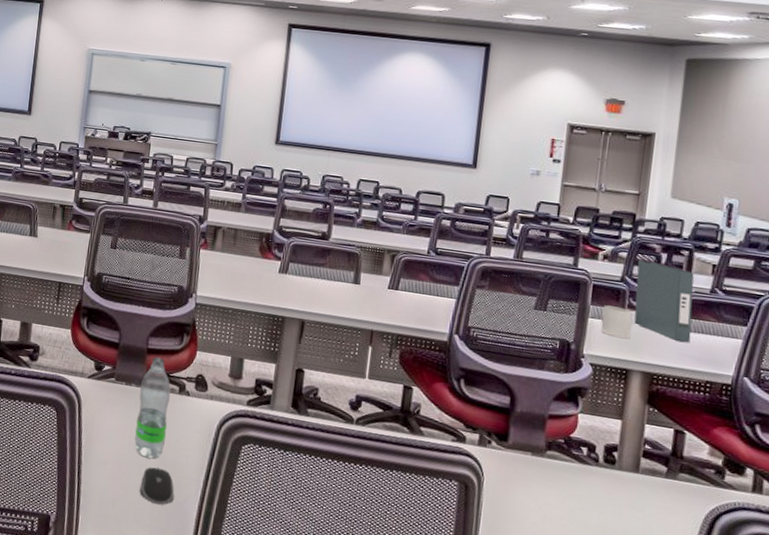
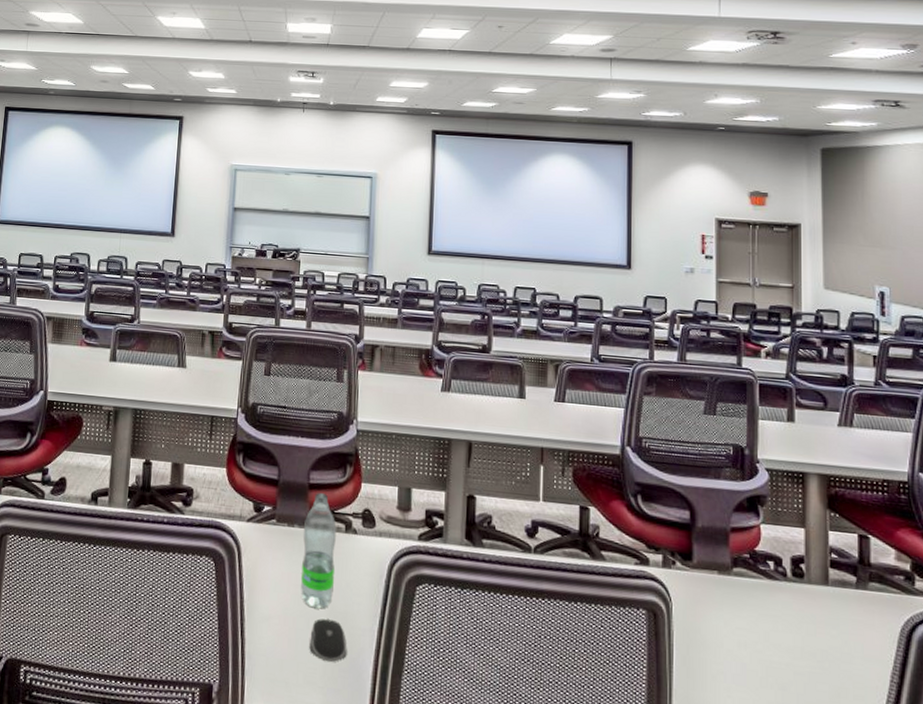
mug: present [601,305,633,339] -> none [770,405,803,440]
binder: present [634,259,694,342] -> none [799,355,862,439]

